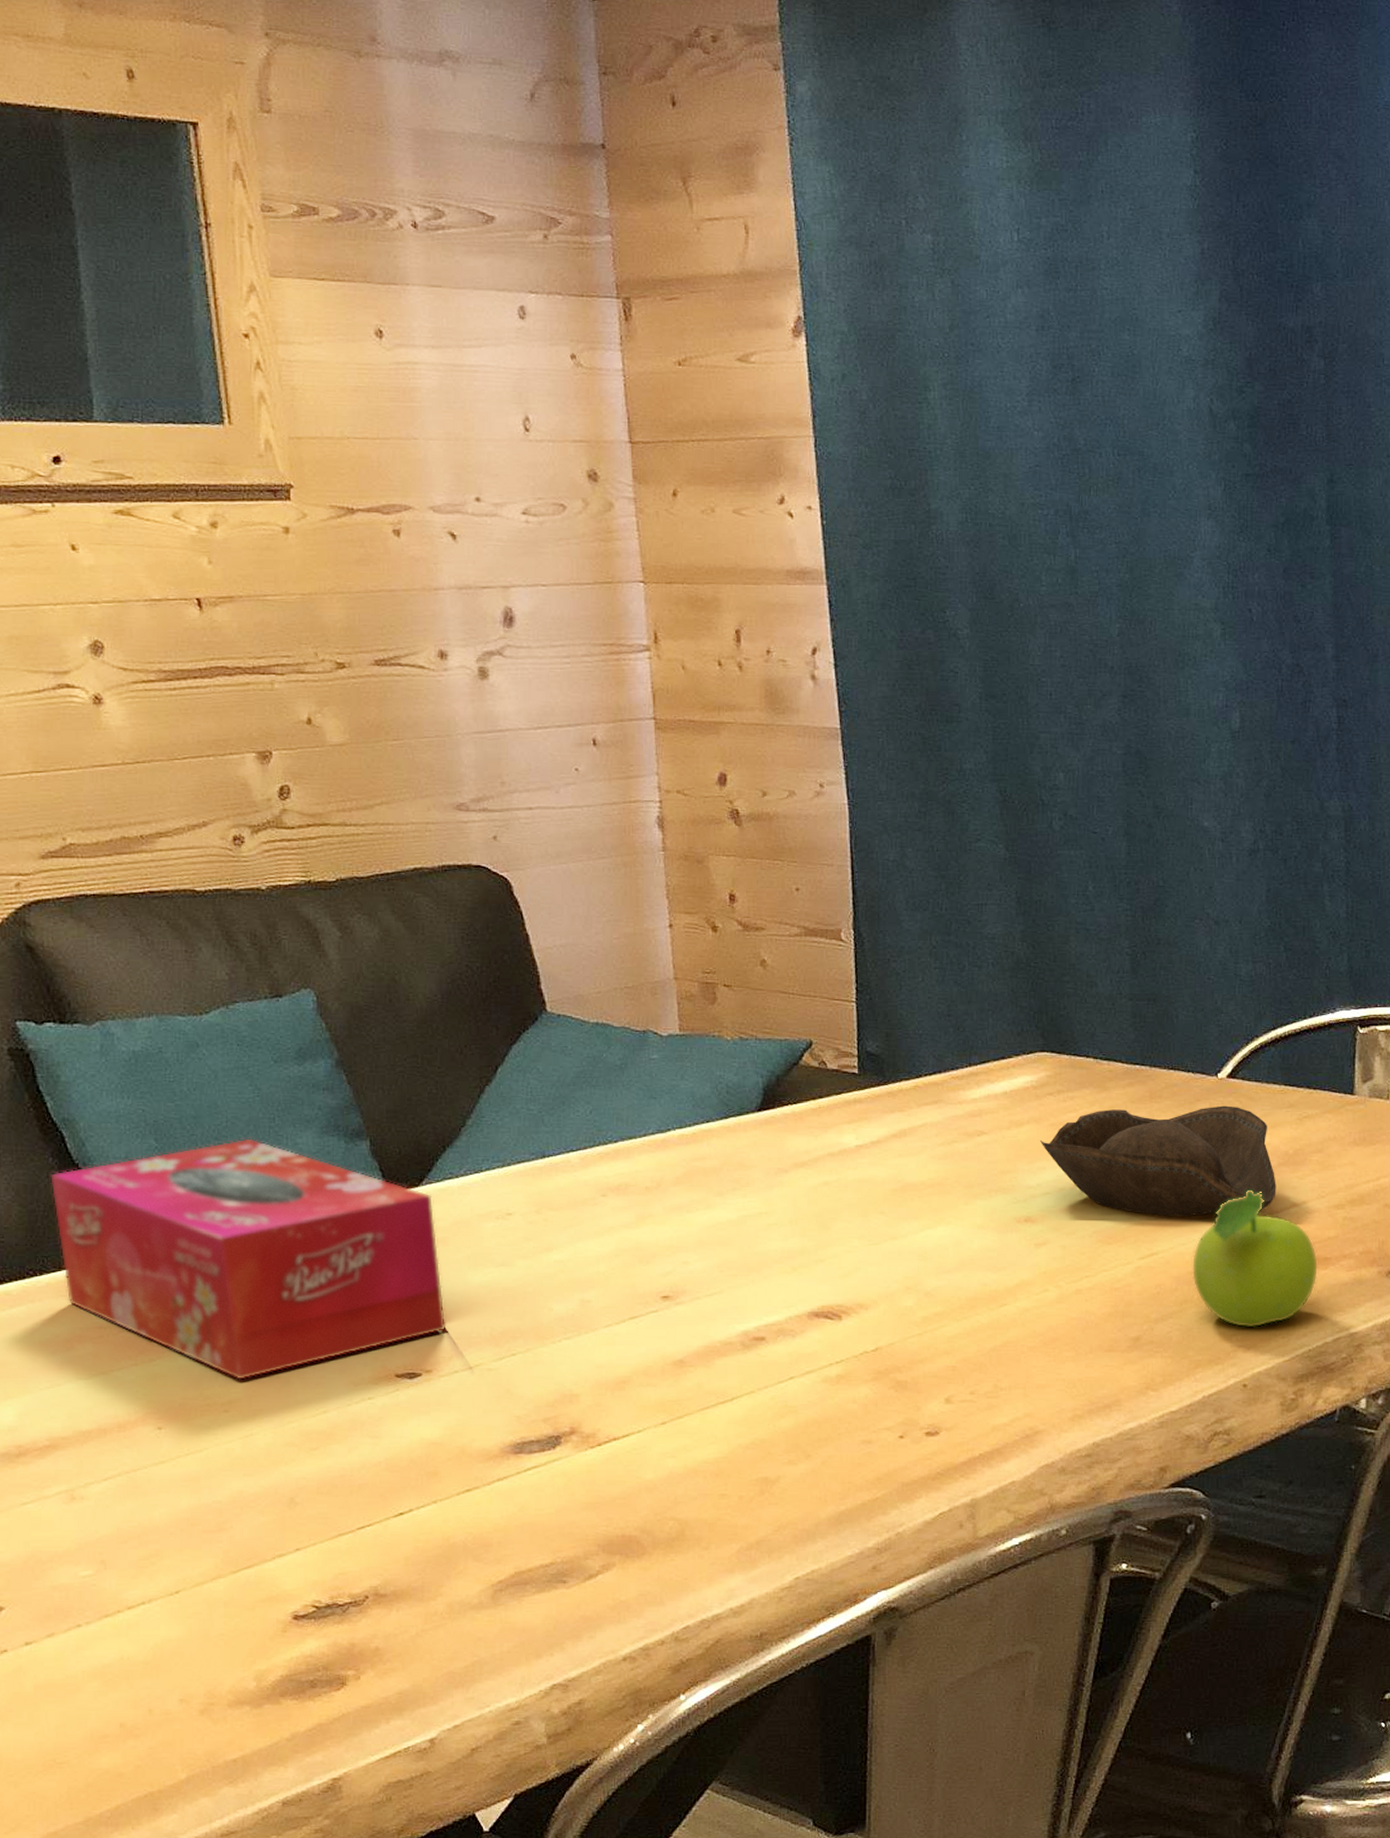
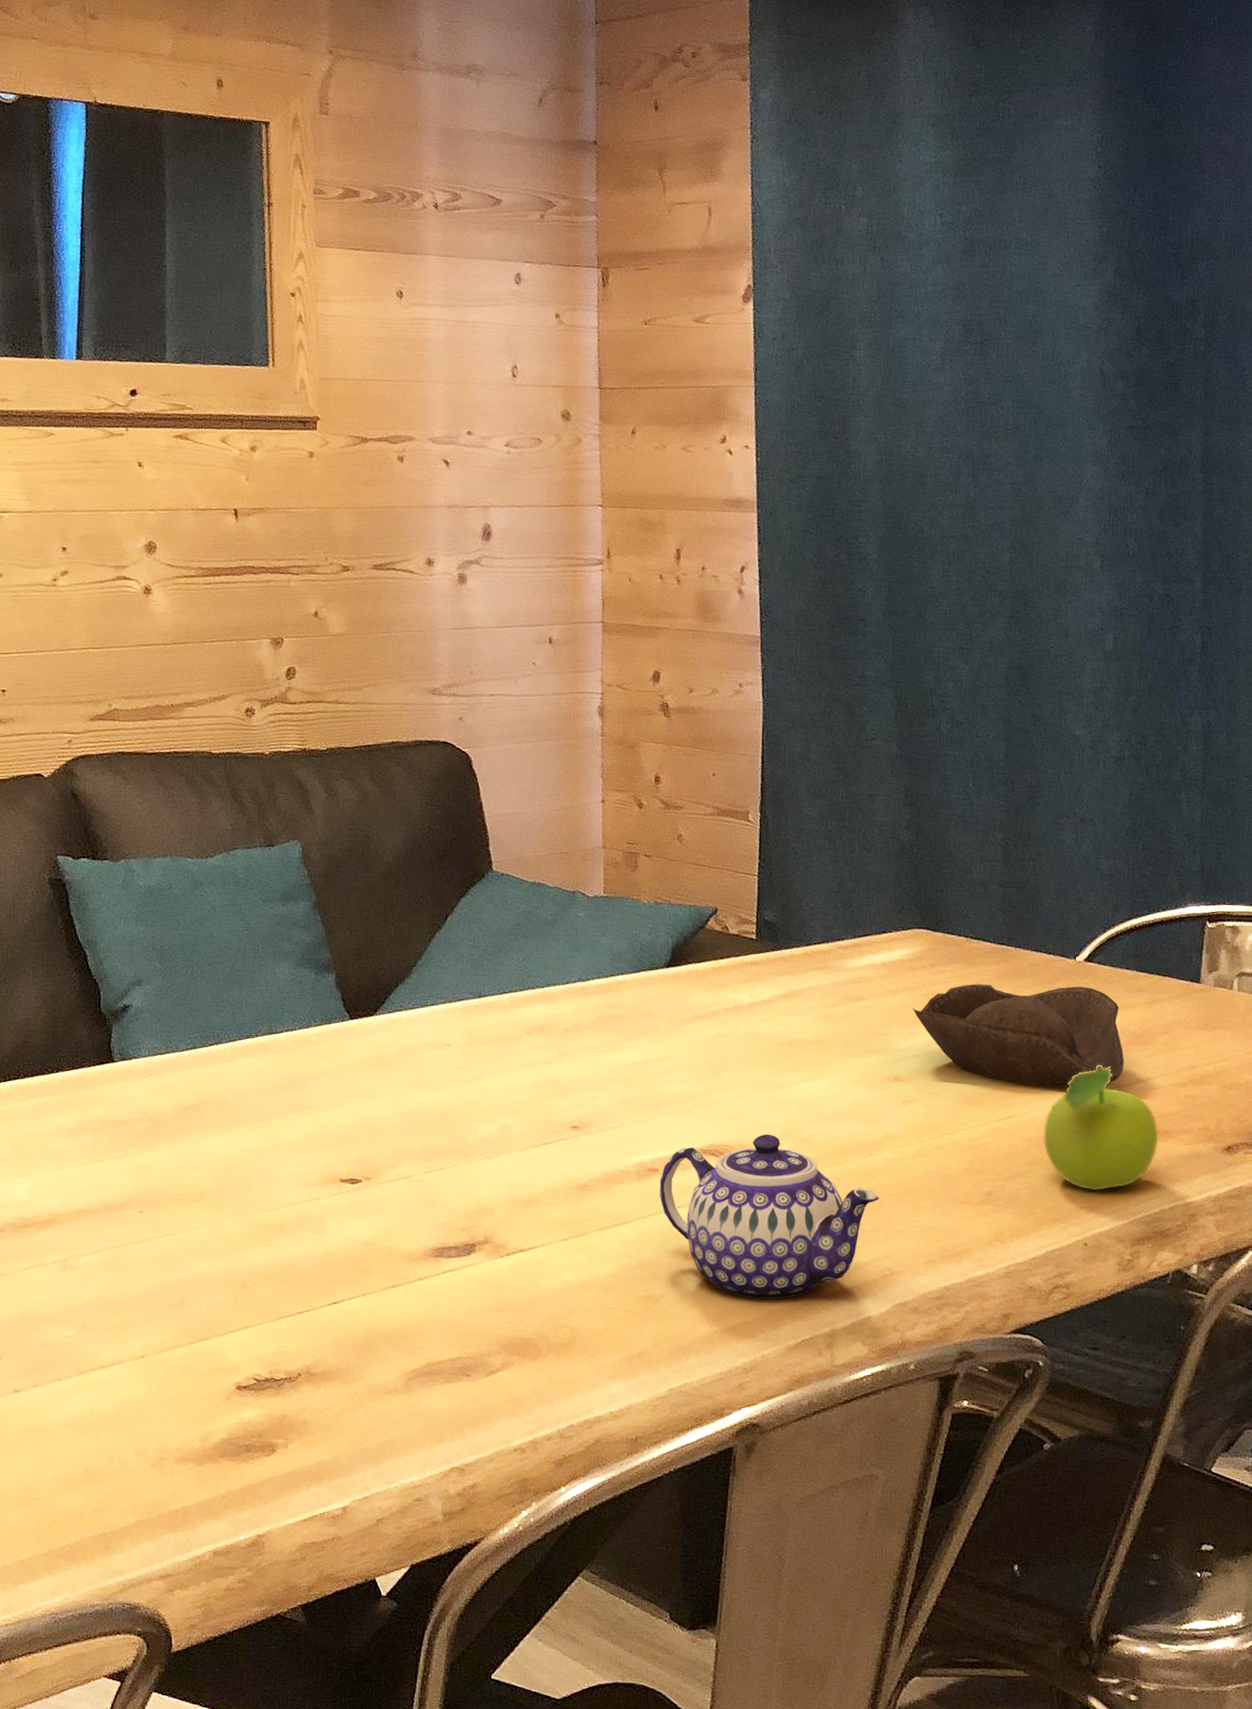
tissue box: present [50,1138,447,1380] -> none [72,965,387,1175]
teapot: none [767,1290,1016,1472] -> present [659,1134,880,1299]

